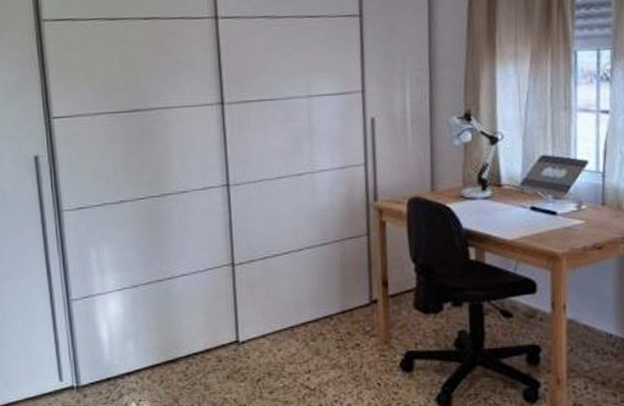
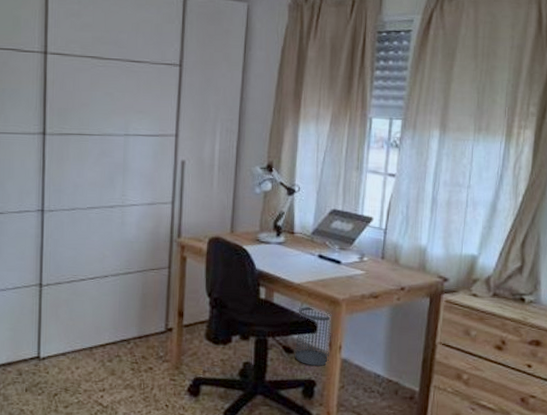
wastebasket: none [514,264,553,329] -> present [295,306,332,366]

